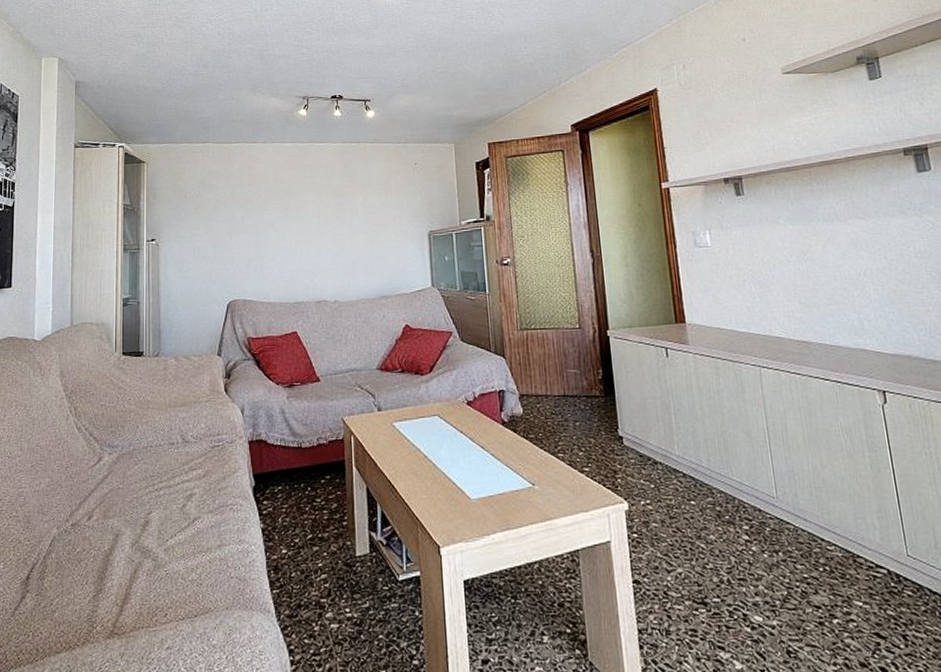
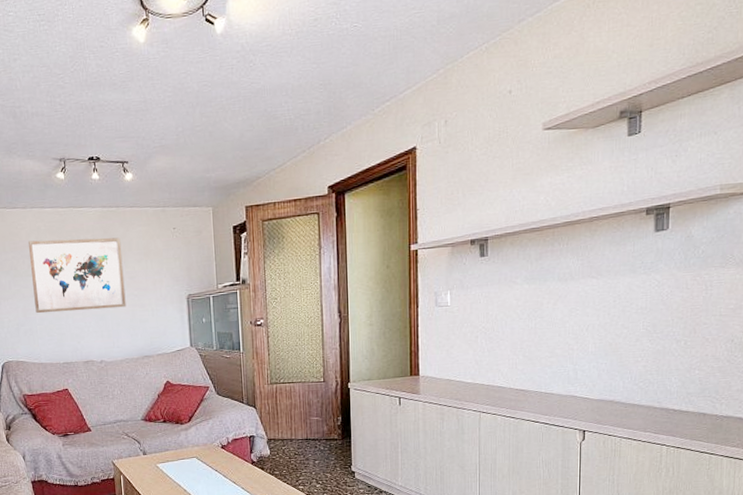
wall art: none [265,172,364,249] -> present [27,237,126,314]

